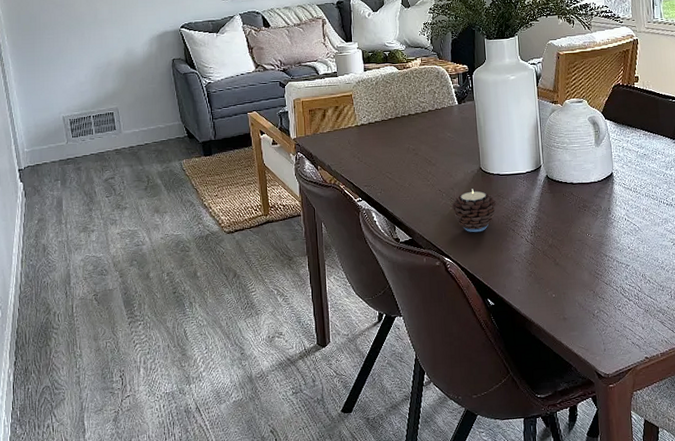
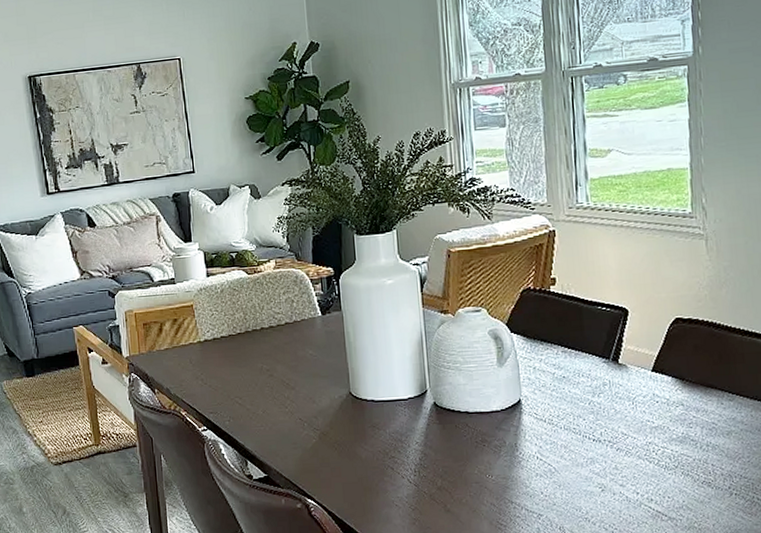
candle: present [451,189,497,233] -> none [315,417,371,471]

